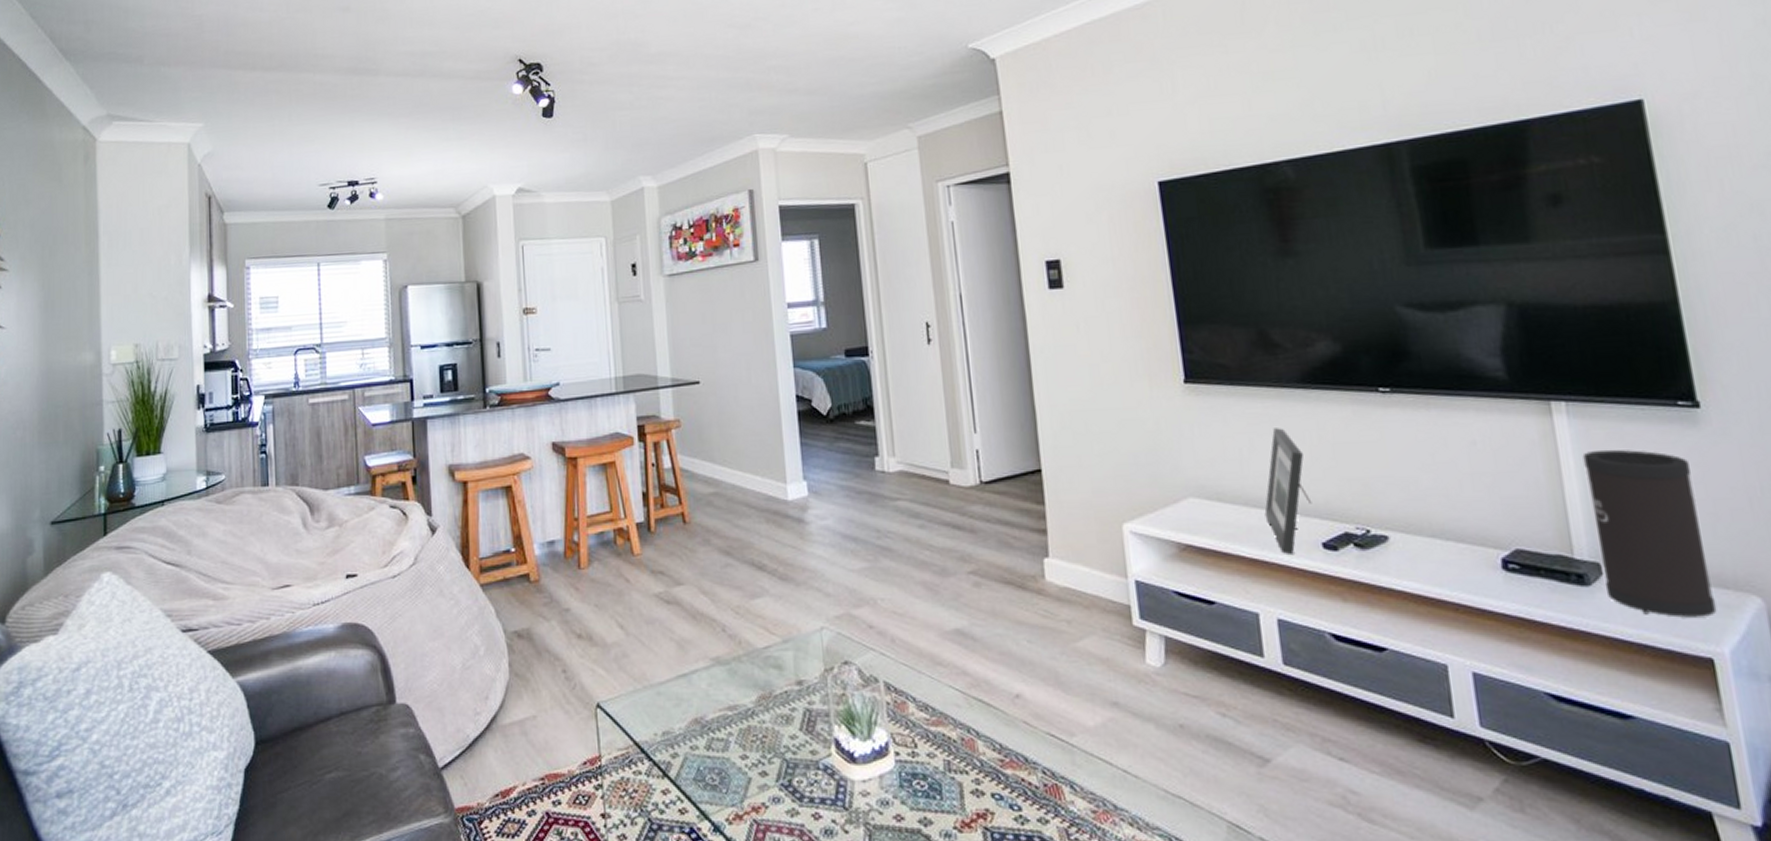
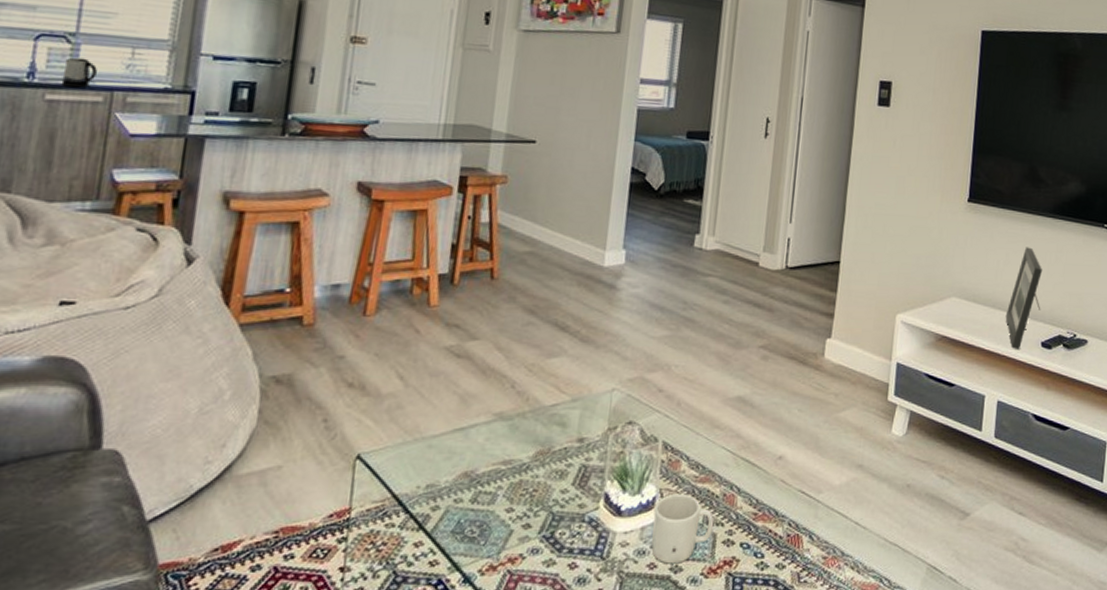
kettle: none [317,364,340,391] -> present [61,57,97,88]
mug: none [889,738,958,816] -> present [651,493,715,564]

